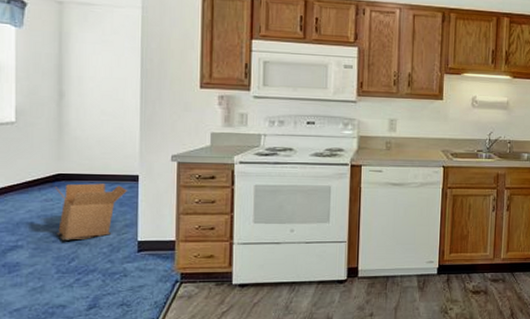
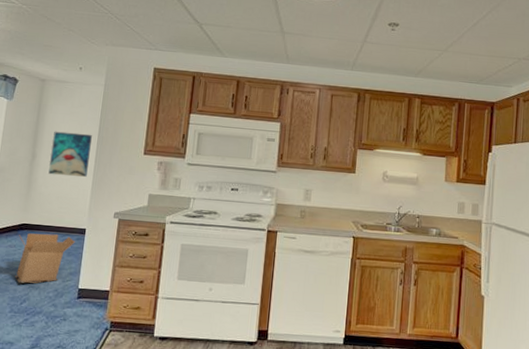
wall art: none [83,64,133,117] -> present [48,131,92,177]

